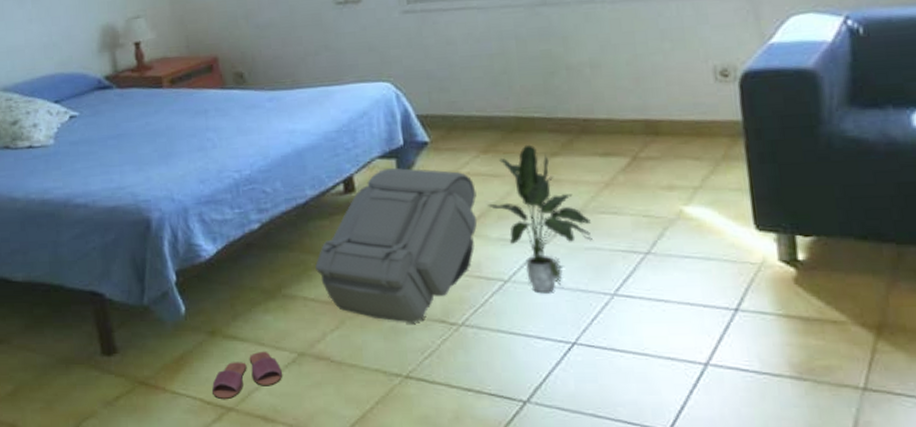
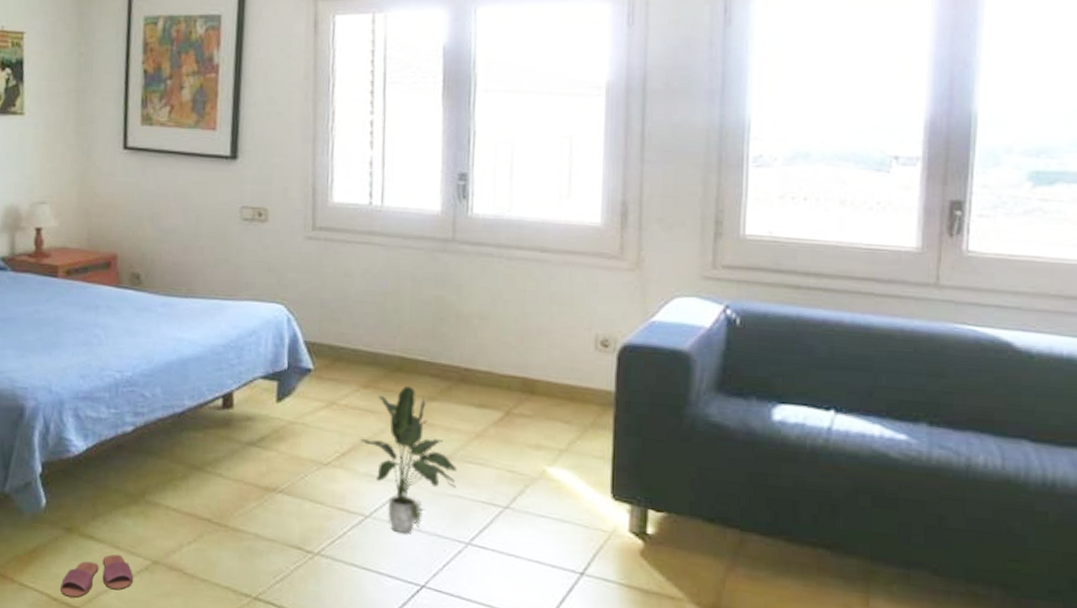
backpack: present [315,167,478,324] -> none [182,389,351,546]

